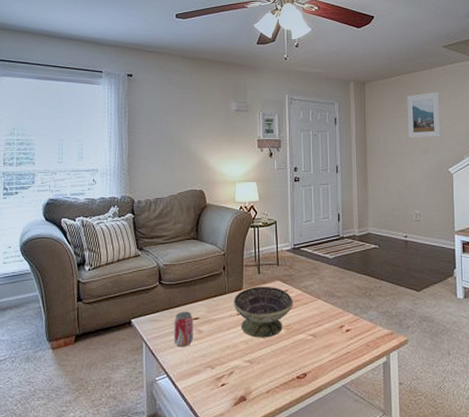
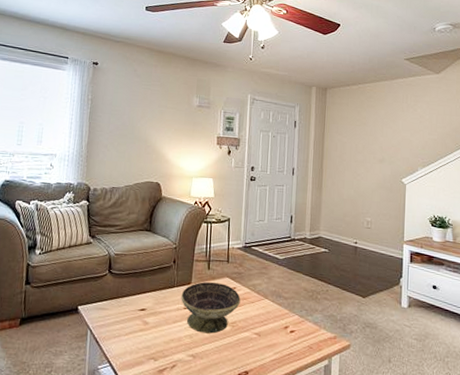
beverage can: present [174,311,193,347] -> none [119,301,140,338]
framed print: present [407,91,441,138] -> none [365,102,399,148]

